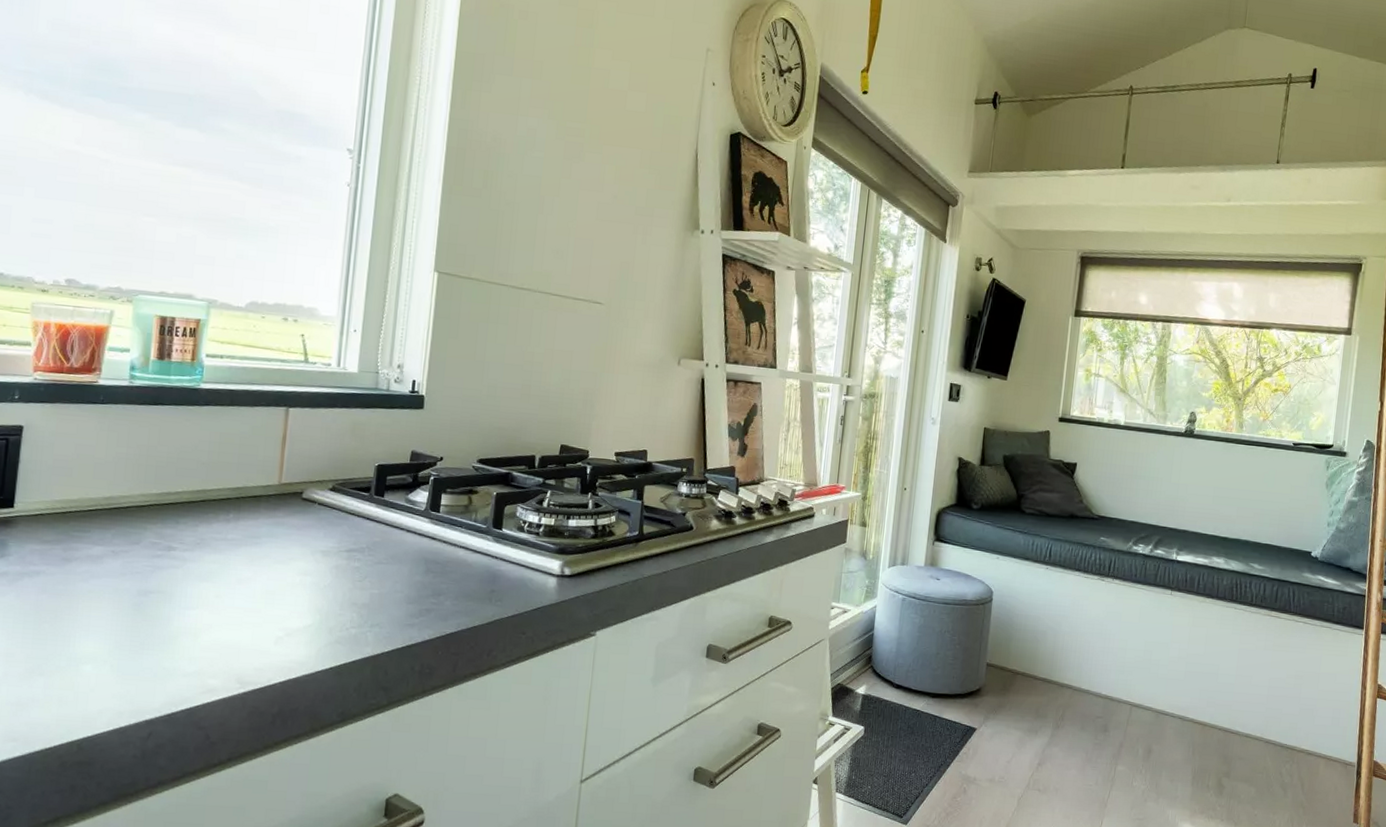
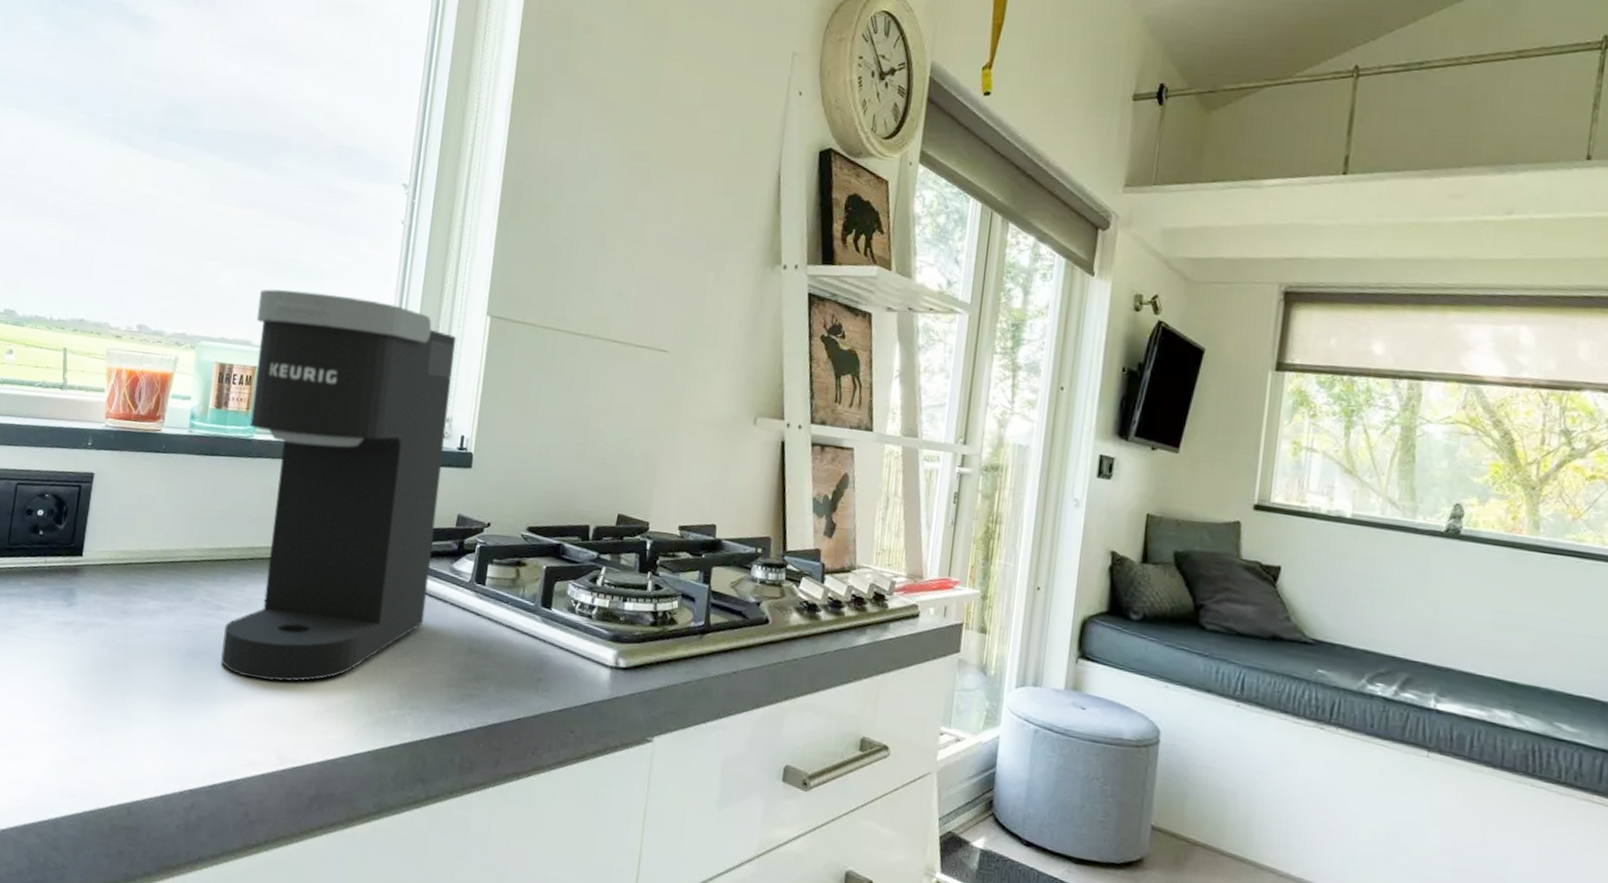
coffee maker: none [174,245,406,613] -> present [221,289,457,682]

